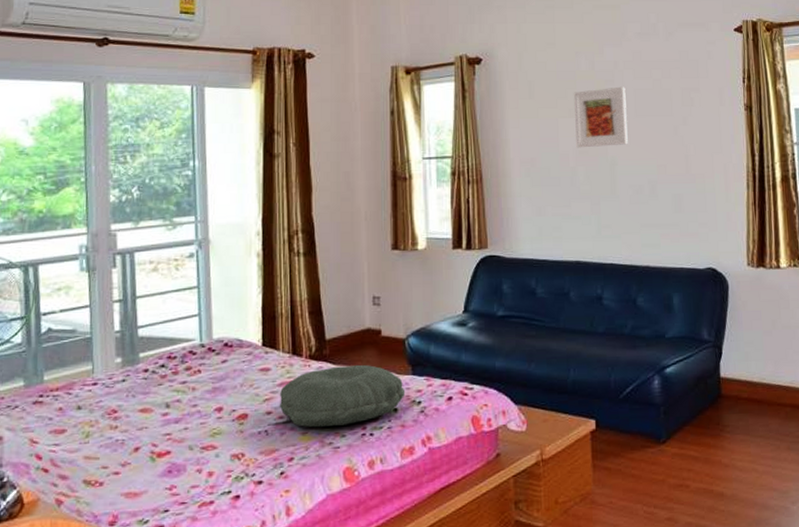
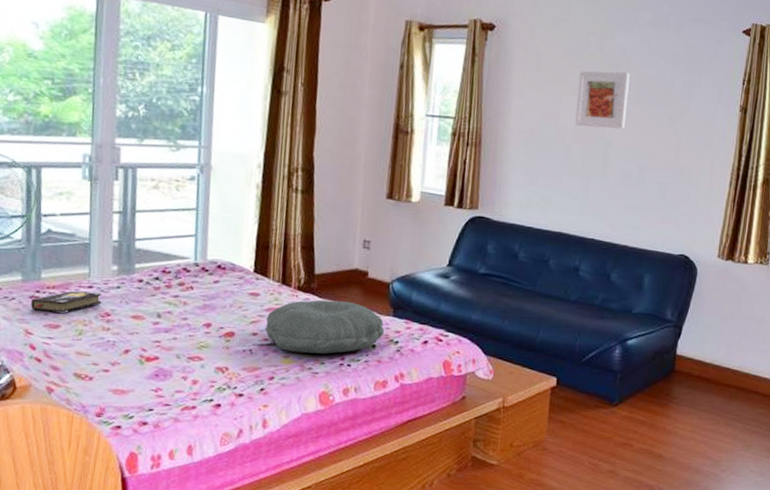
hardback book: none [35,388,108,417] -> present [31,291,102,314]

